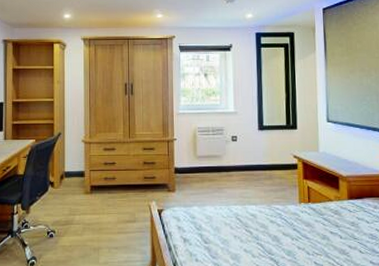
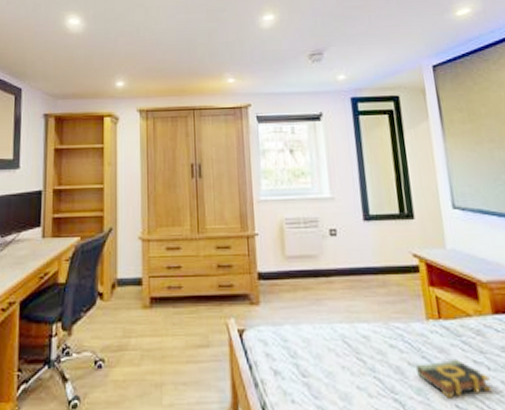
book: none [288,230,342,258] -> present [415,358,493,399]

